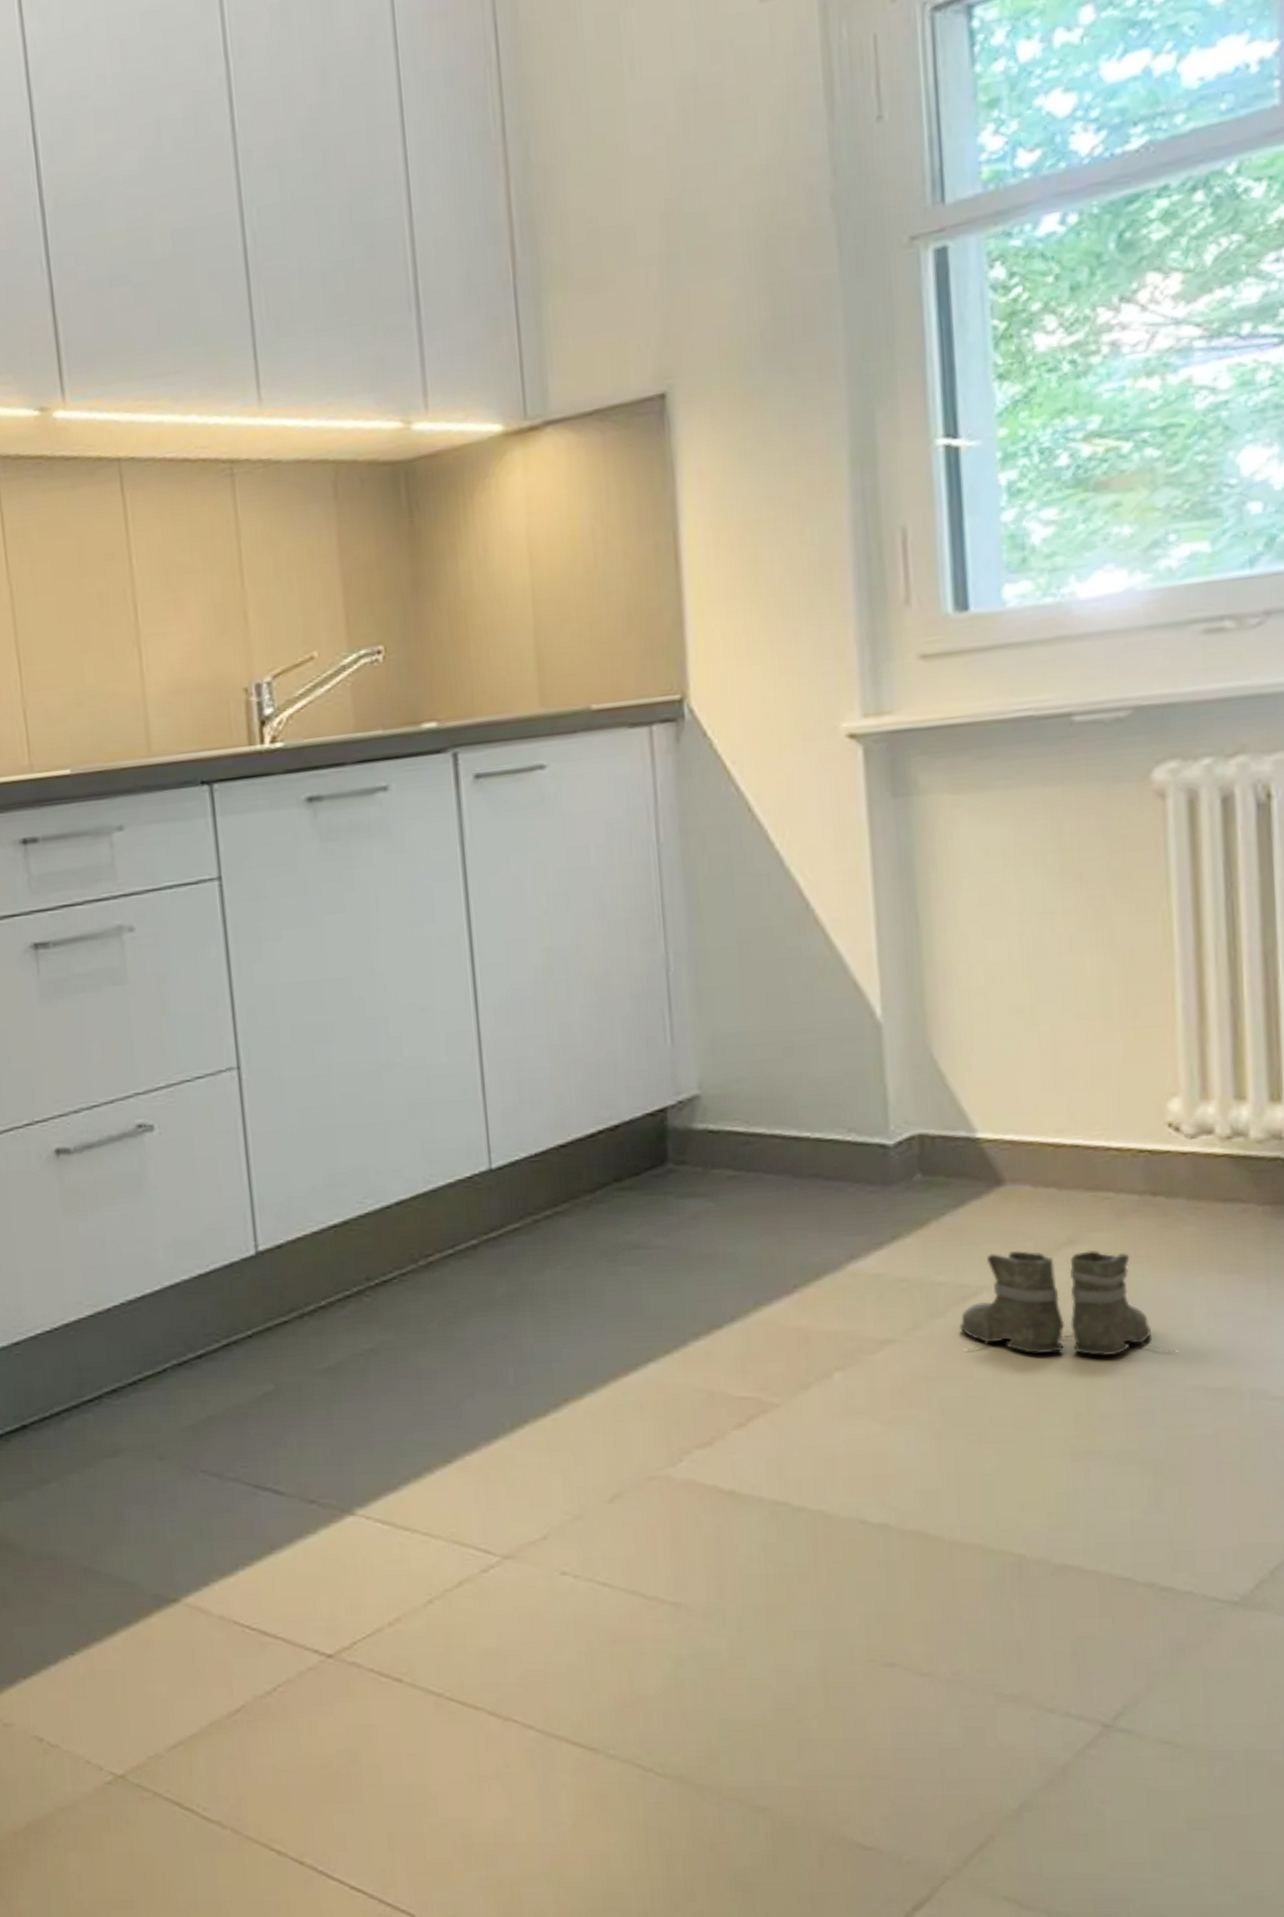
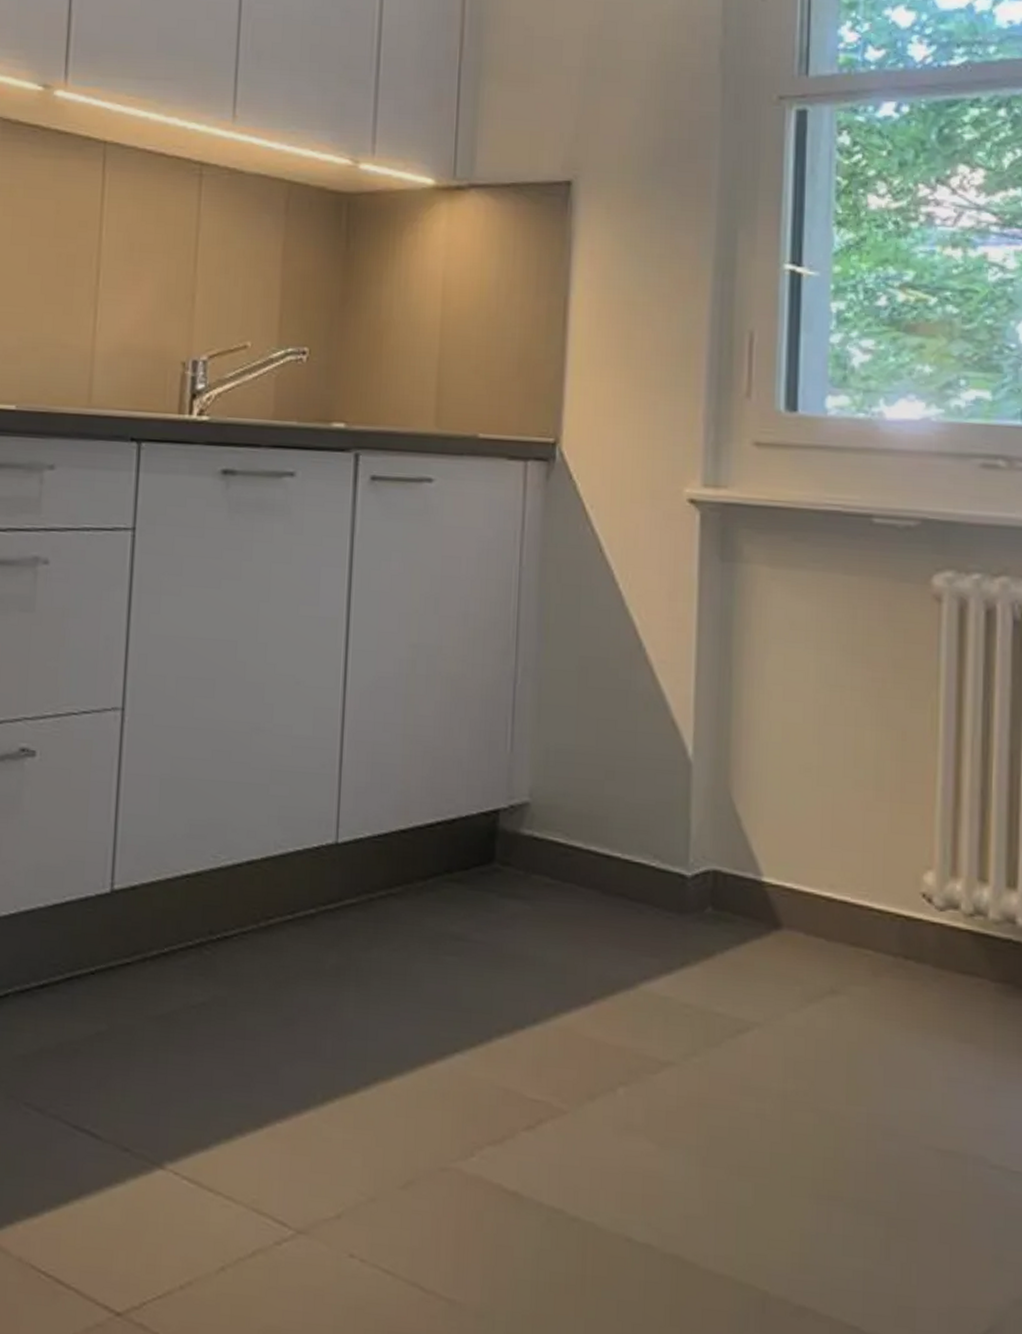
boots: present [958,1249,1176,1356] -> none [730,993,913,1110]

